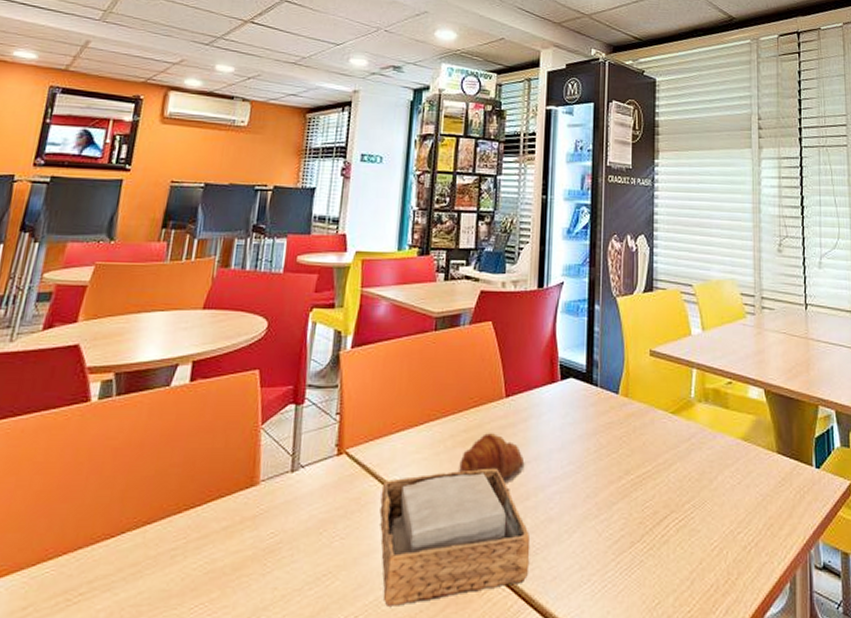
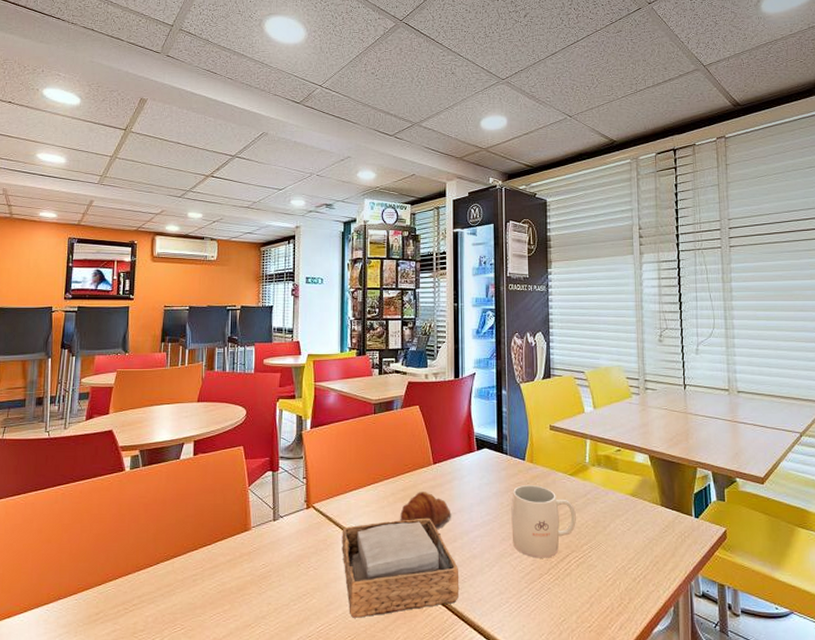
mug: none [598,426,677,521] -> present [511,485,576,558]

